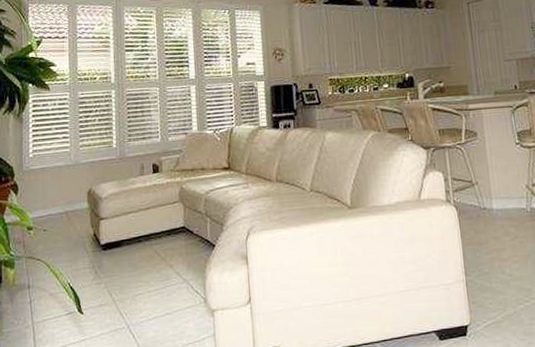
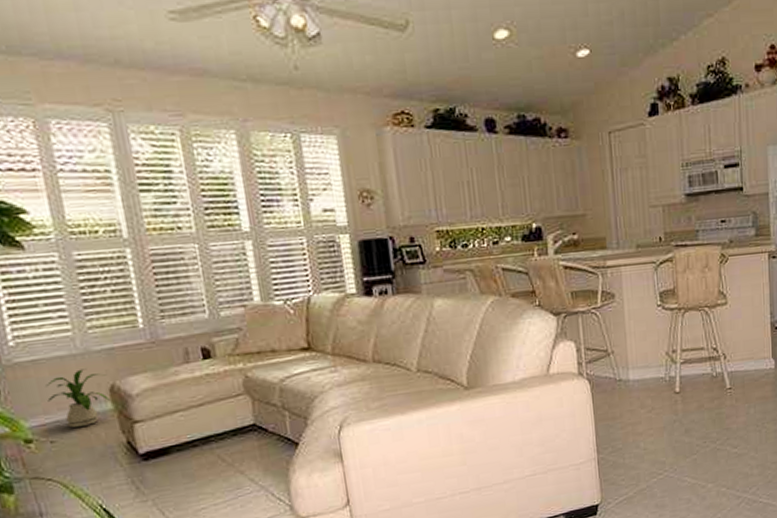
house plant: none [47,176,87,220] -> present [46,368,110,428]

